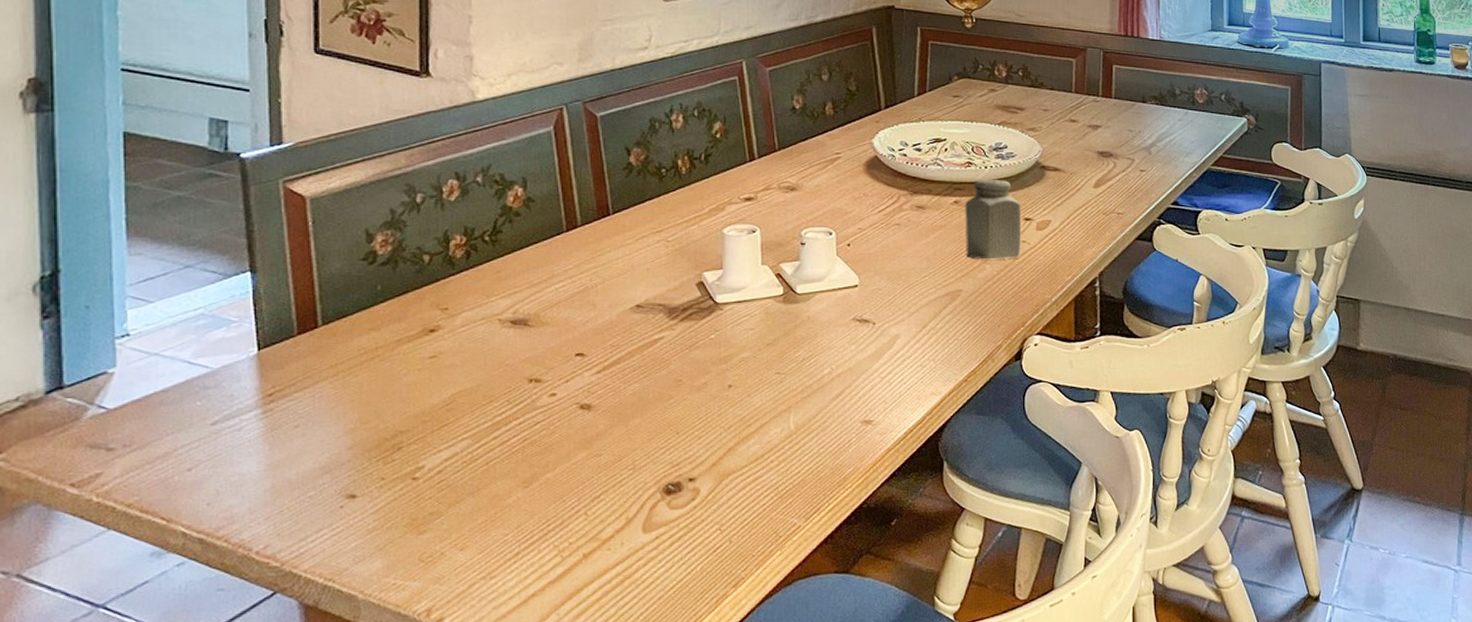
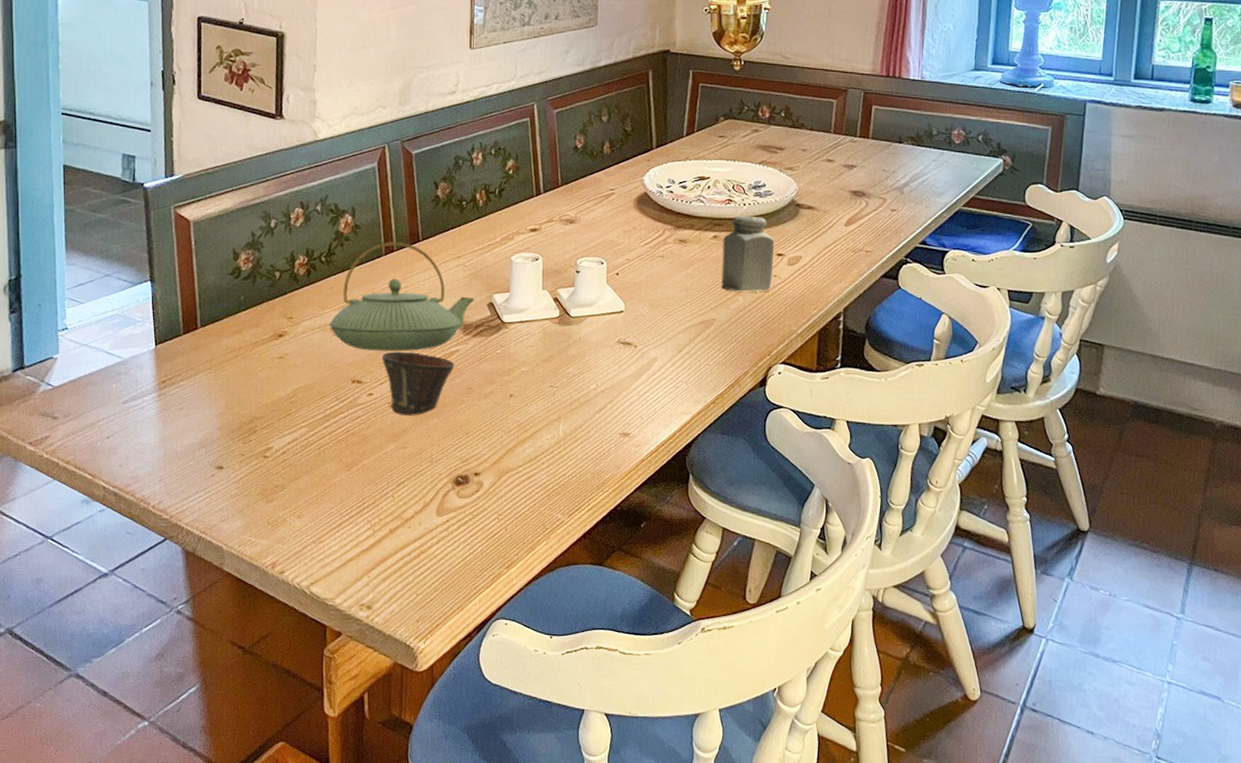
teapot: none [496,216,681,343] -> present [329,242,475,352]
cup: none [566,342,659,417] -> present [381,351,455,416]

